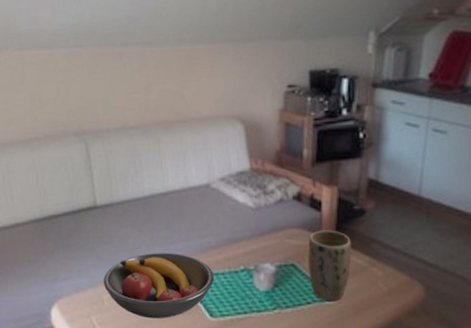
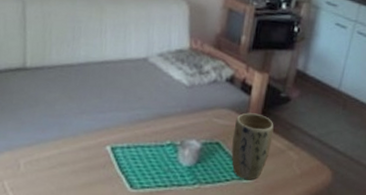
fruit bowl: present [103,253,214,318] -> none [21,120,140,187]

